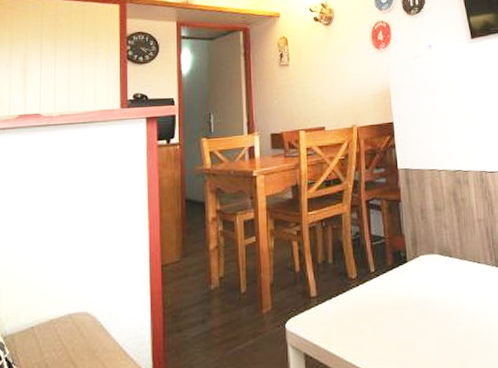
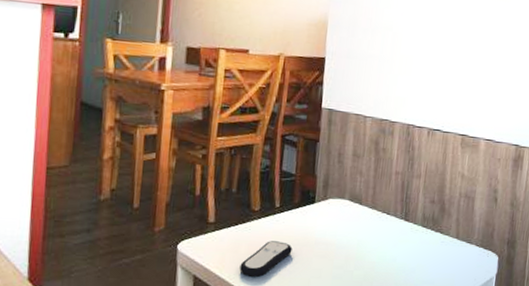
remote control: none [346,306,394,347] -> present [239,241,293,277]

